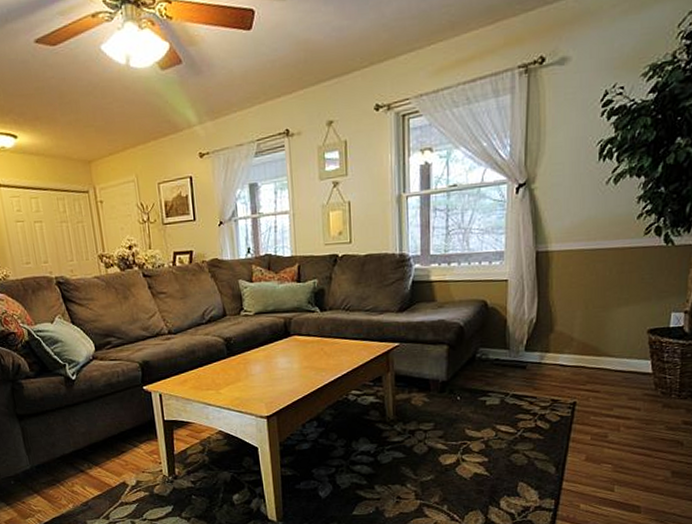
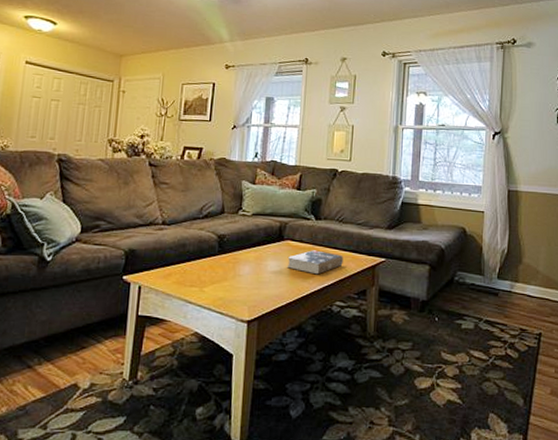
book: none [296,342,355,367] -> present [287,250,343,275]

